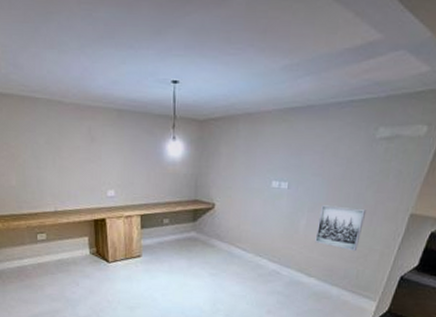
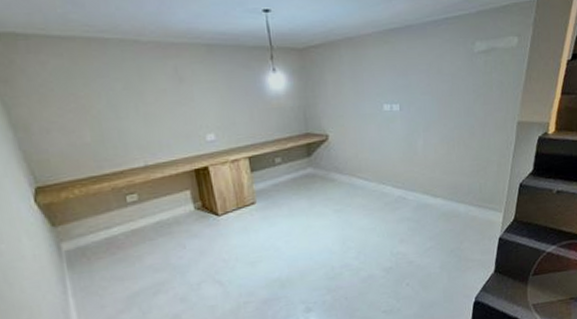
wall art: present [315,205,367,252] -> none [434,122,478,166]

